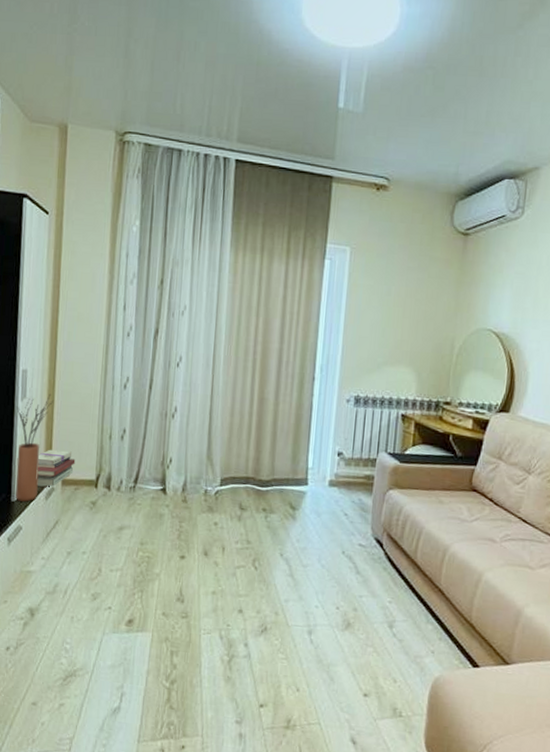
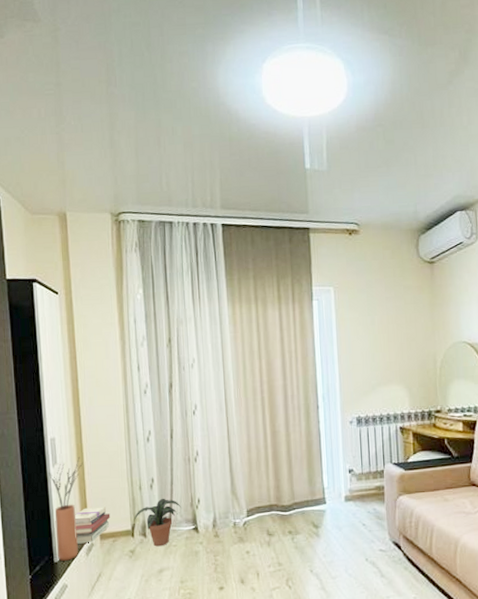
potted plant: none [99,451,152,503] -> present [133,498,182,547]

